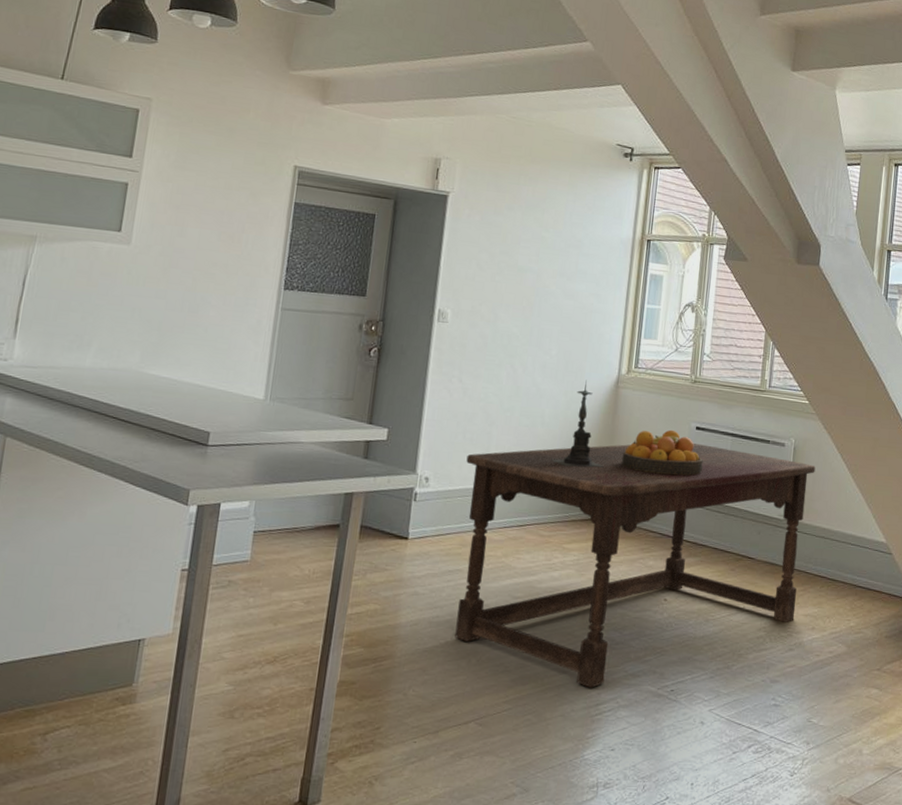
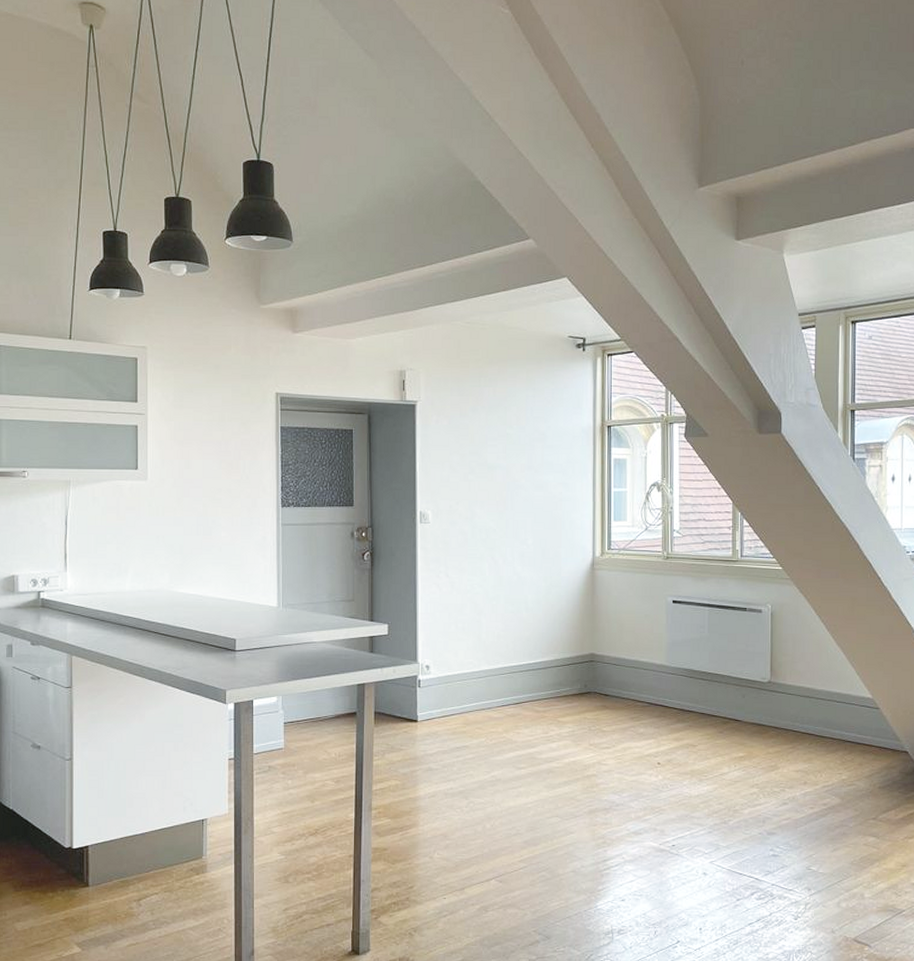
dining table: present [455,442,816,688] -> none [461,615,795,846]
candle holder: present [551,380,604,468] -> none [538,565,588,647]
fruit bowl: present [622,429,703,476] -> none [605,605,683,648]

